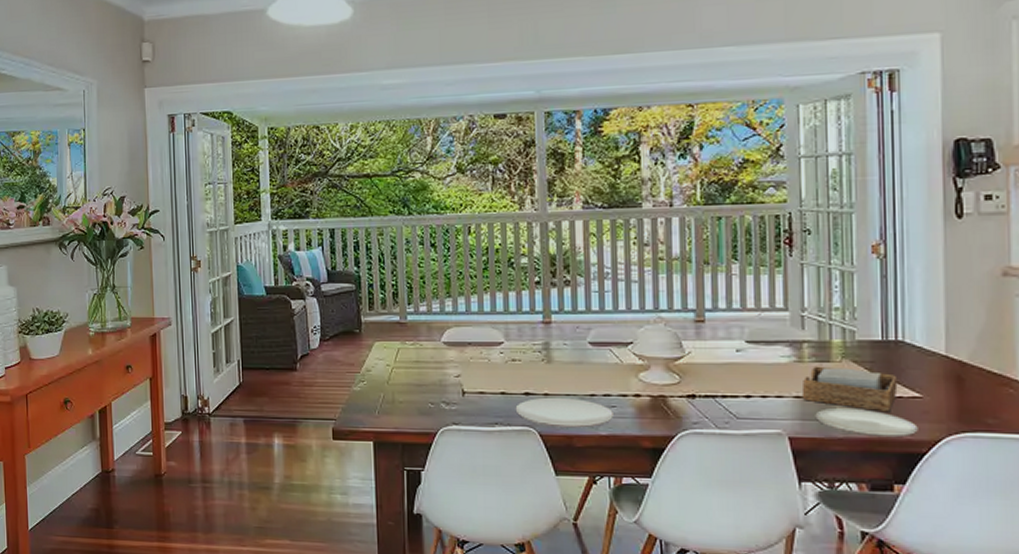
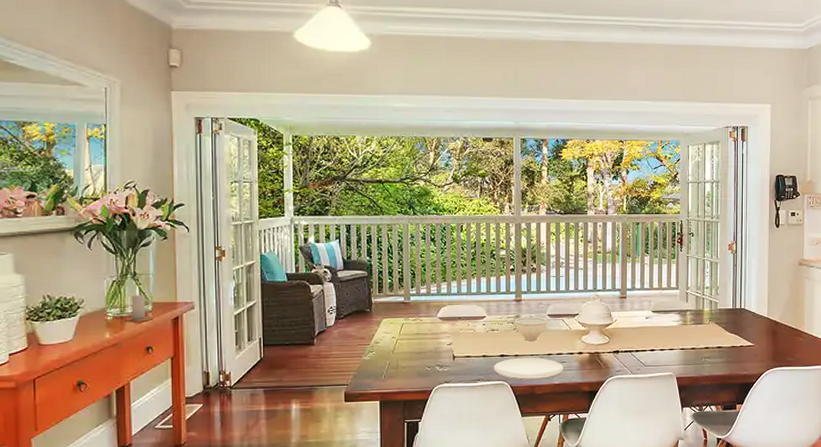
candle: none [104,299,132,339] -> present [123,285,153,323]
bowl: none [542,344,589,376] -> present [514,316,548,341]
napkin holder: present [801,366,898,413] -> none [685,327,741,357]
plate: present [815,408,918,438] -> none [692,355,751,374]

